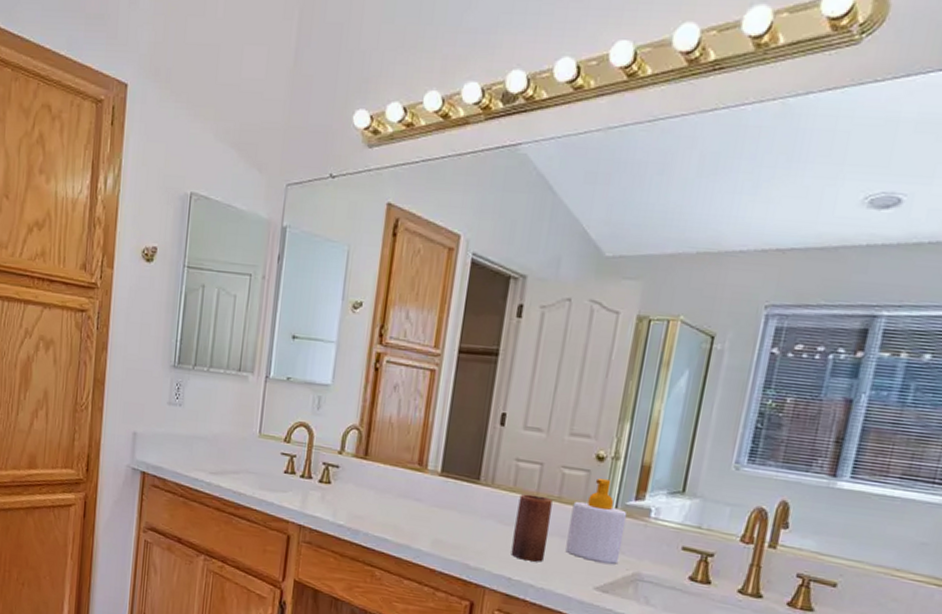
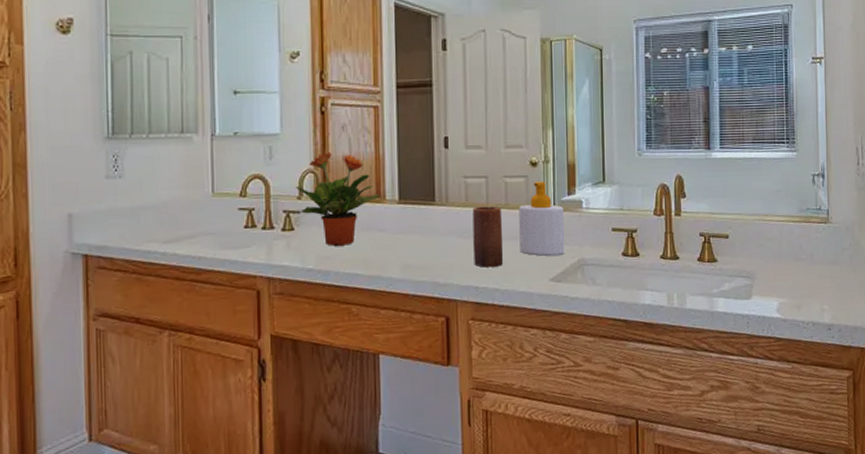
potted plant: none [338,411,423,508] -> present [296,153,381,246]

